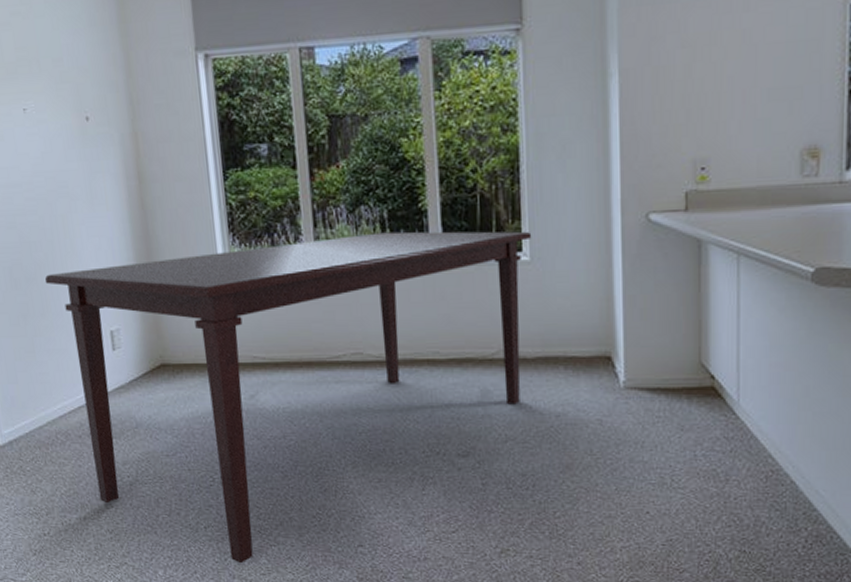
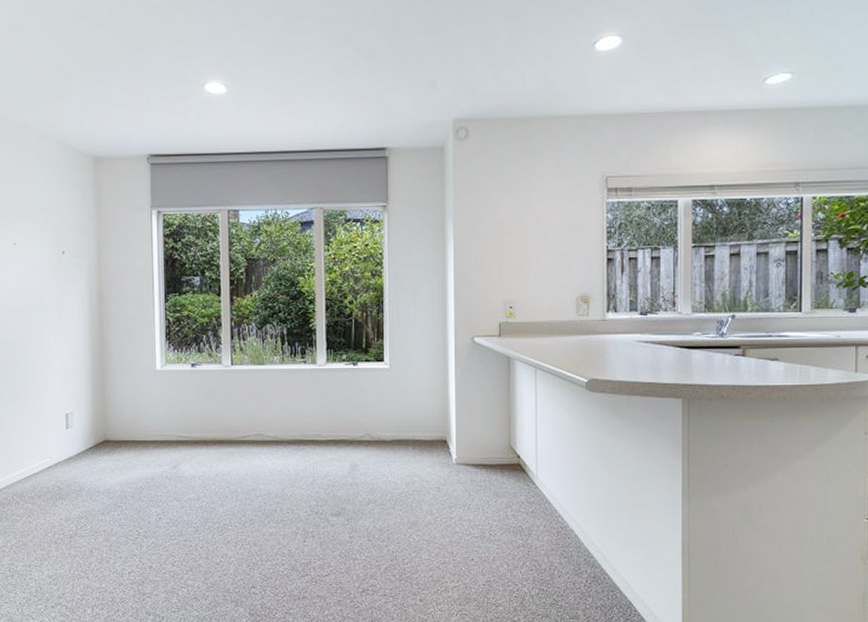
dining table: present [45,231,532,564] -> none [16,344,391,603]

